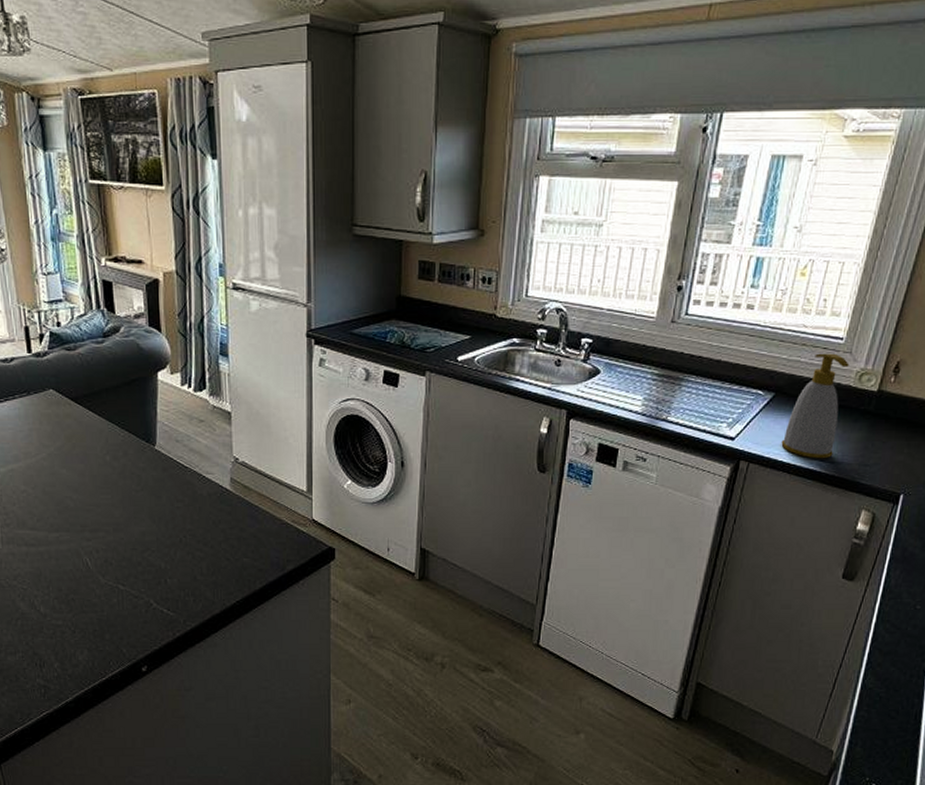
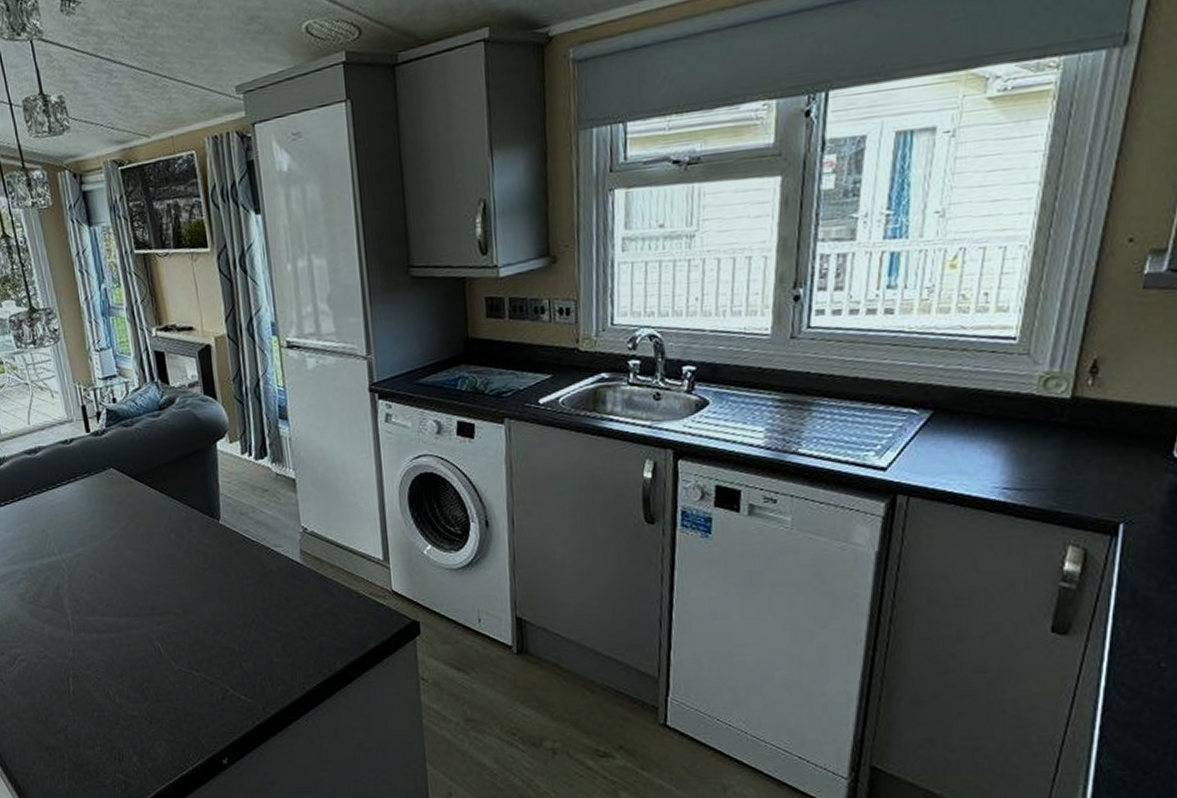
soap bottle: present [781,353,850,459] -> none [948,357,1028,487]

